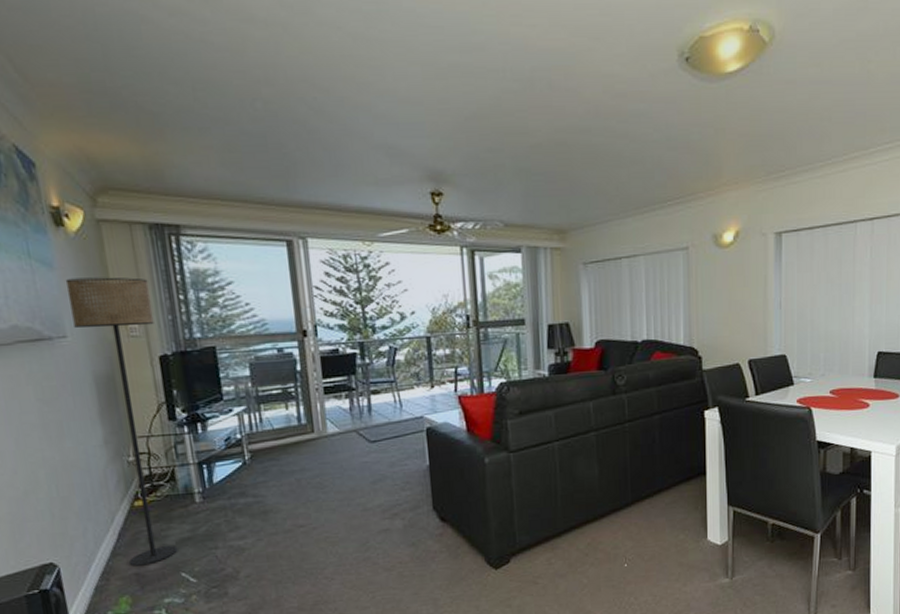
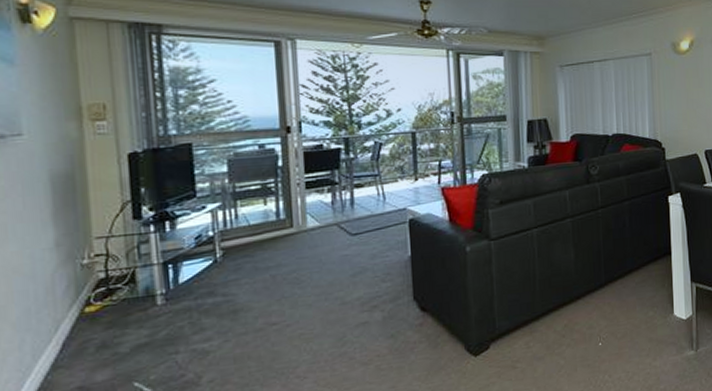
floor lamp: present [65,277,178,567] -> none [26,74,132,379]

